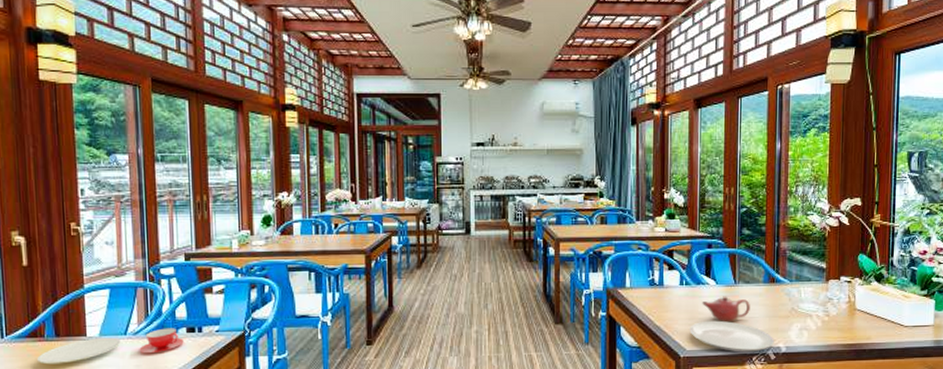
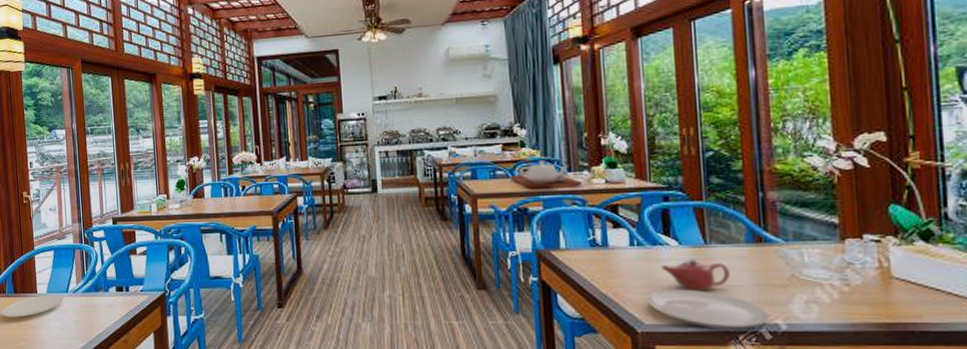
teacup: present [139,328,184,354] -> none [78,287,114,311]
tea set: none [589,210,647,235] -> present [510,160,582,189]

